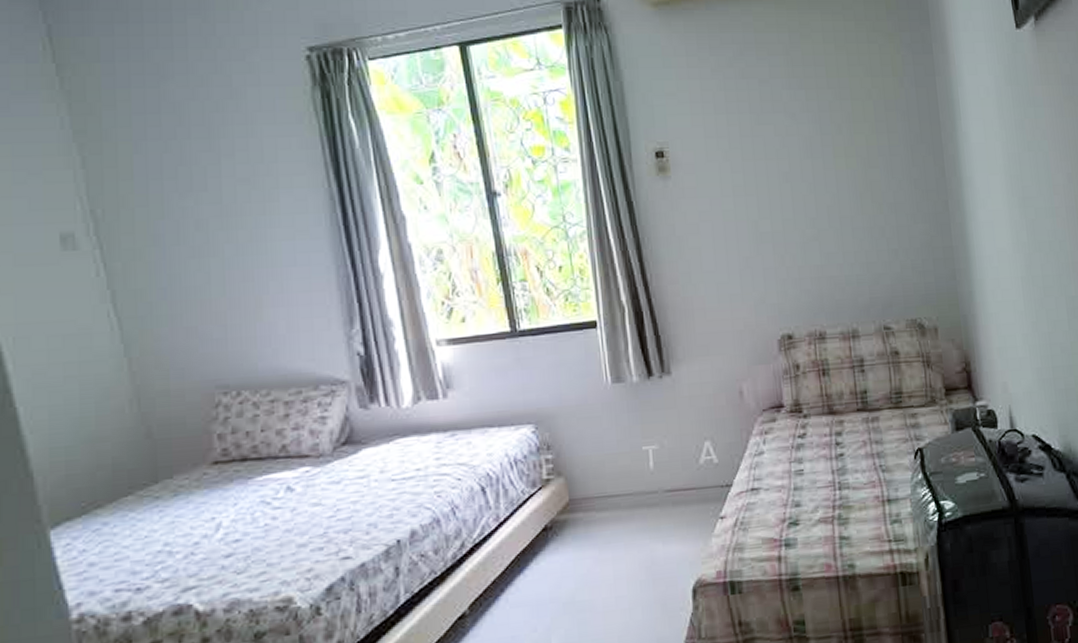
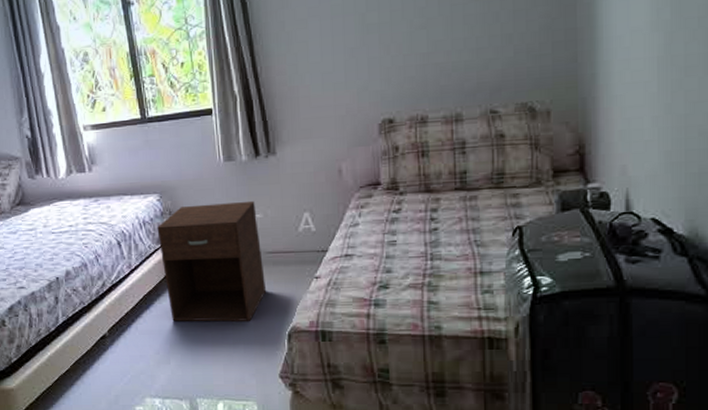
nightstand: none [532,429,667,587] -> present [157,200,267,322]

